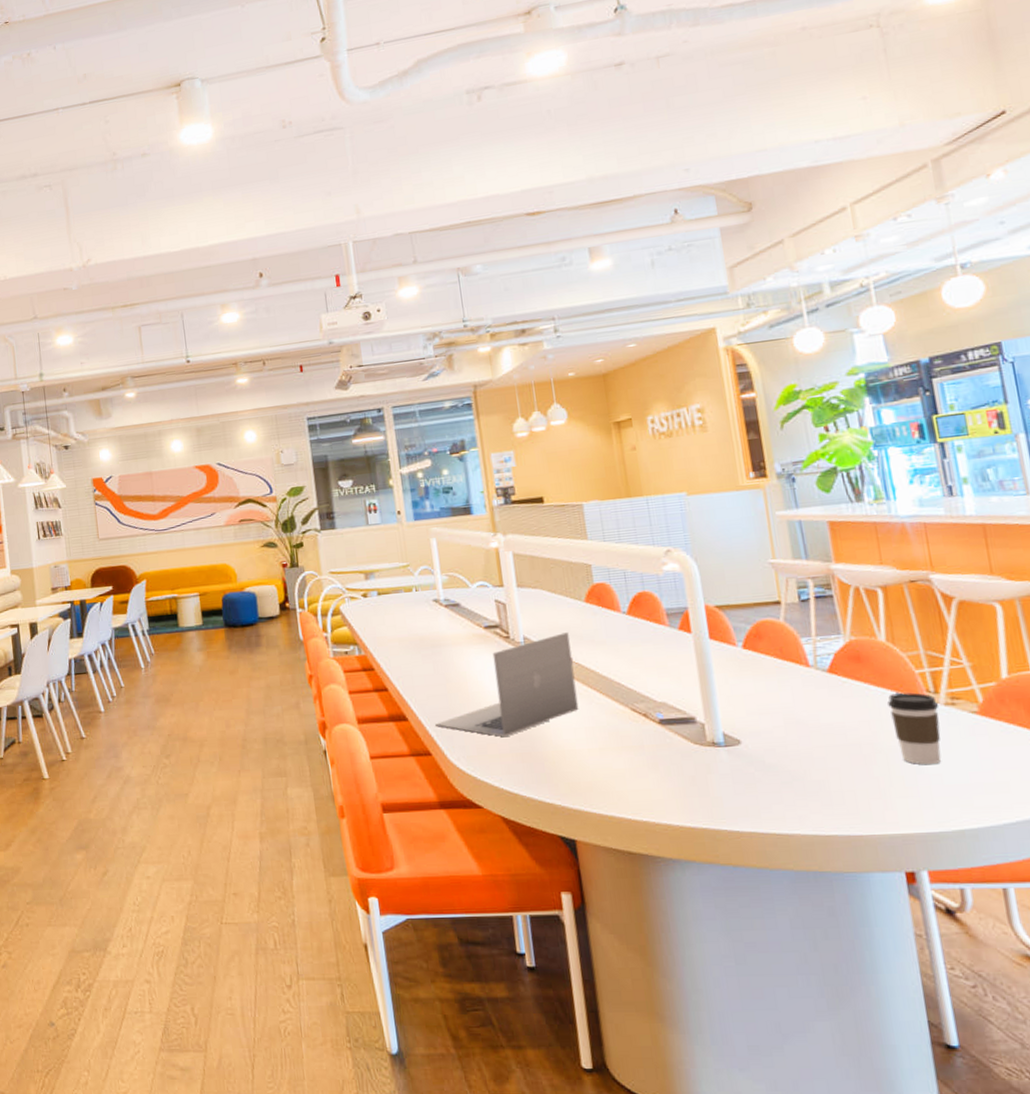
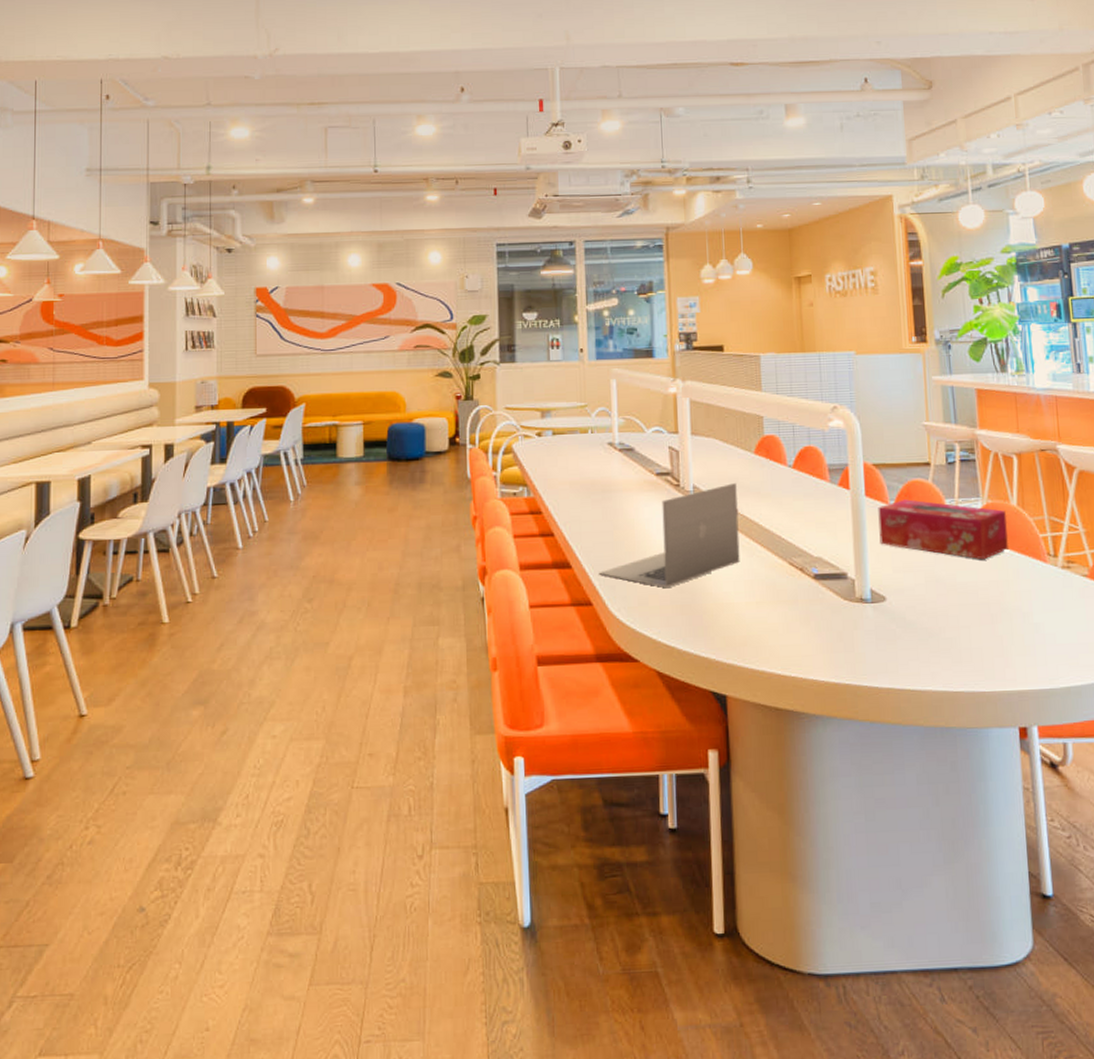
tissue box: none [724,640,879,700] -> present [878,499,1008,560]
coffee cup: present [887,692,942,766] -> none [1015,555,1057,625]

